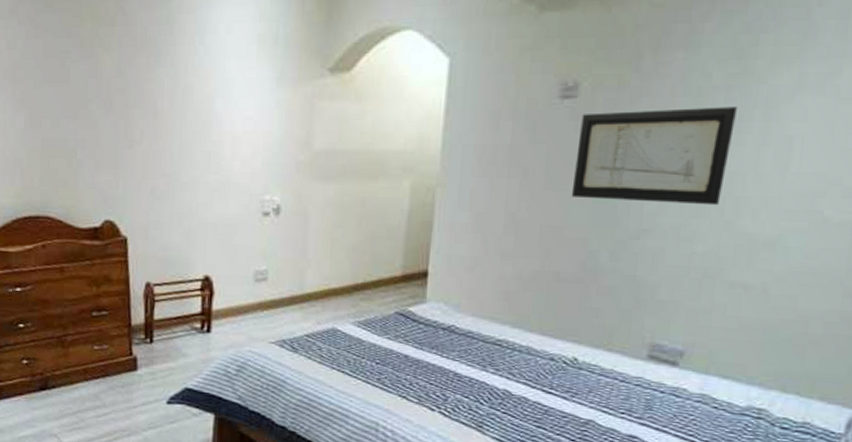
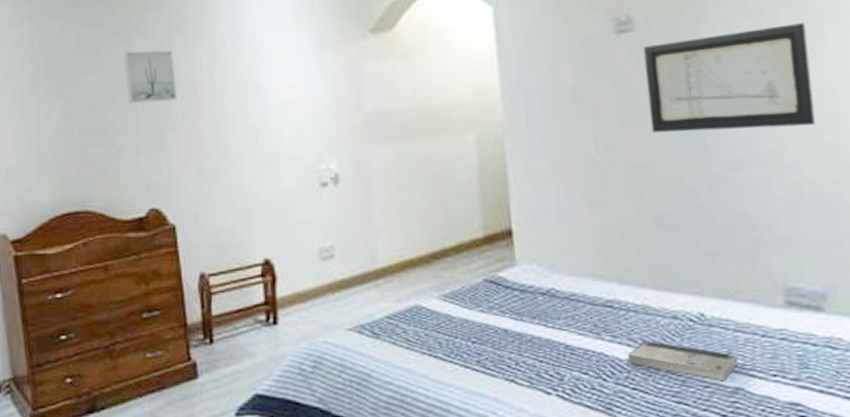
wall art: none [88,66,138,119] -> present [124,50,178,104]
book: none [505,375,597,414] -> present [628,340,739,382]

